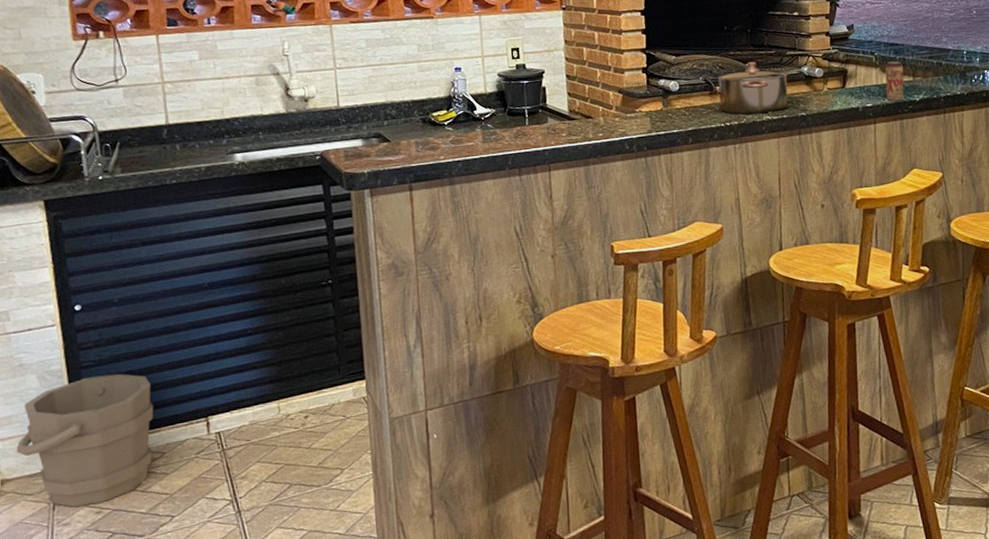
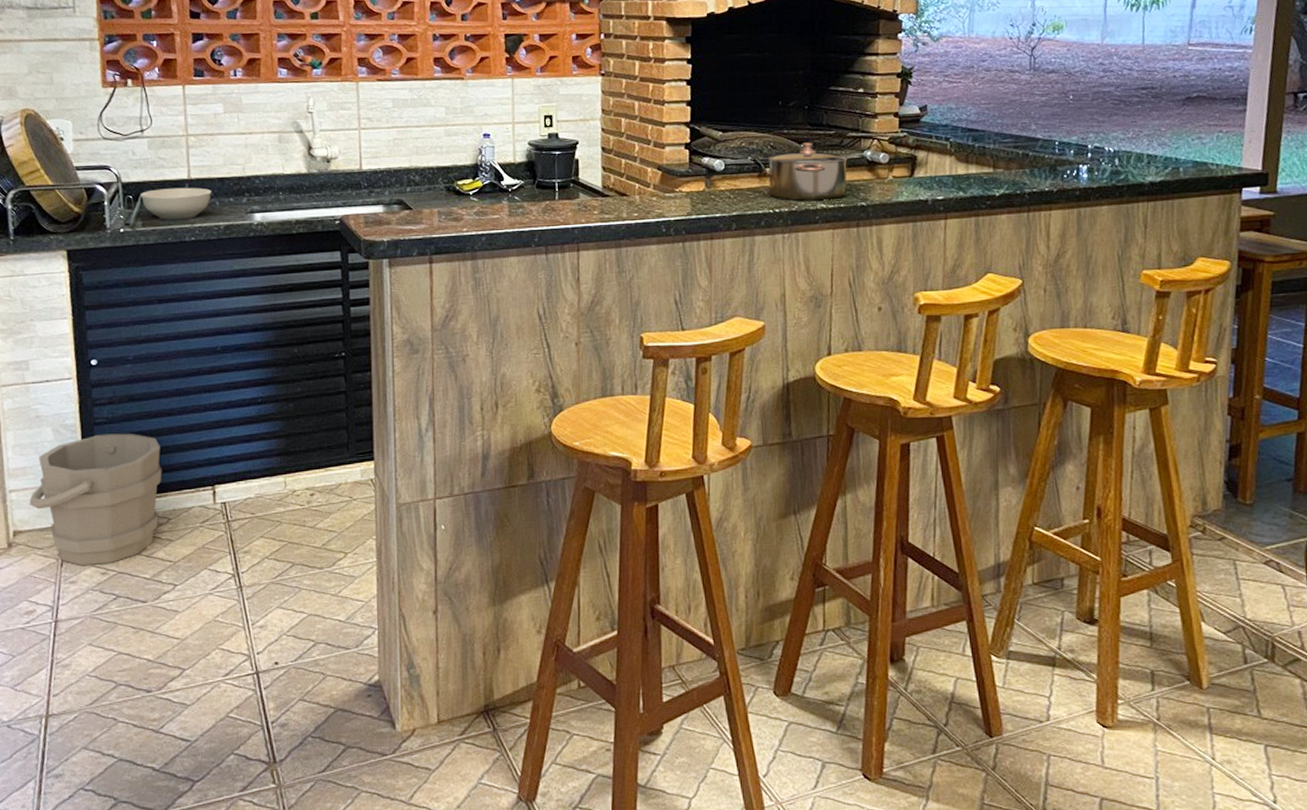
bowl: none [117,132,191,165] -> present [140,187,212,221]
beer can: present [885,61,904,102] -> none [960,149,983,196]

